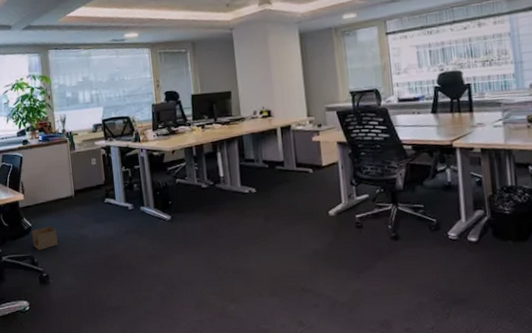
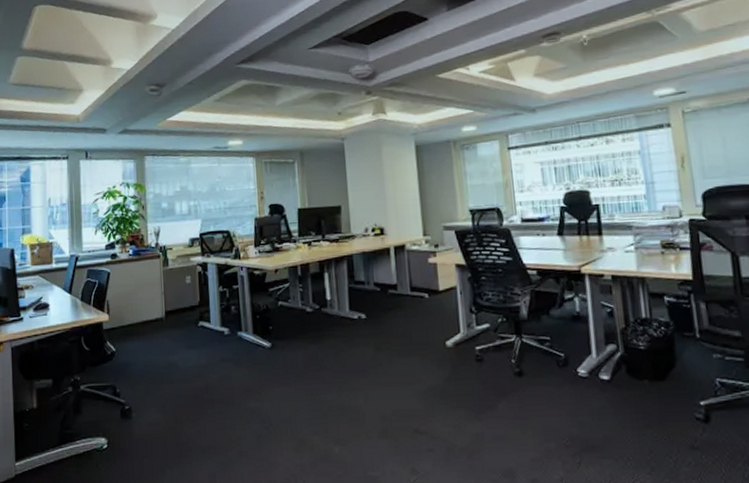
cardboard box: present [32,225,58,251] -> none [115,351,144,380]

